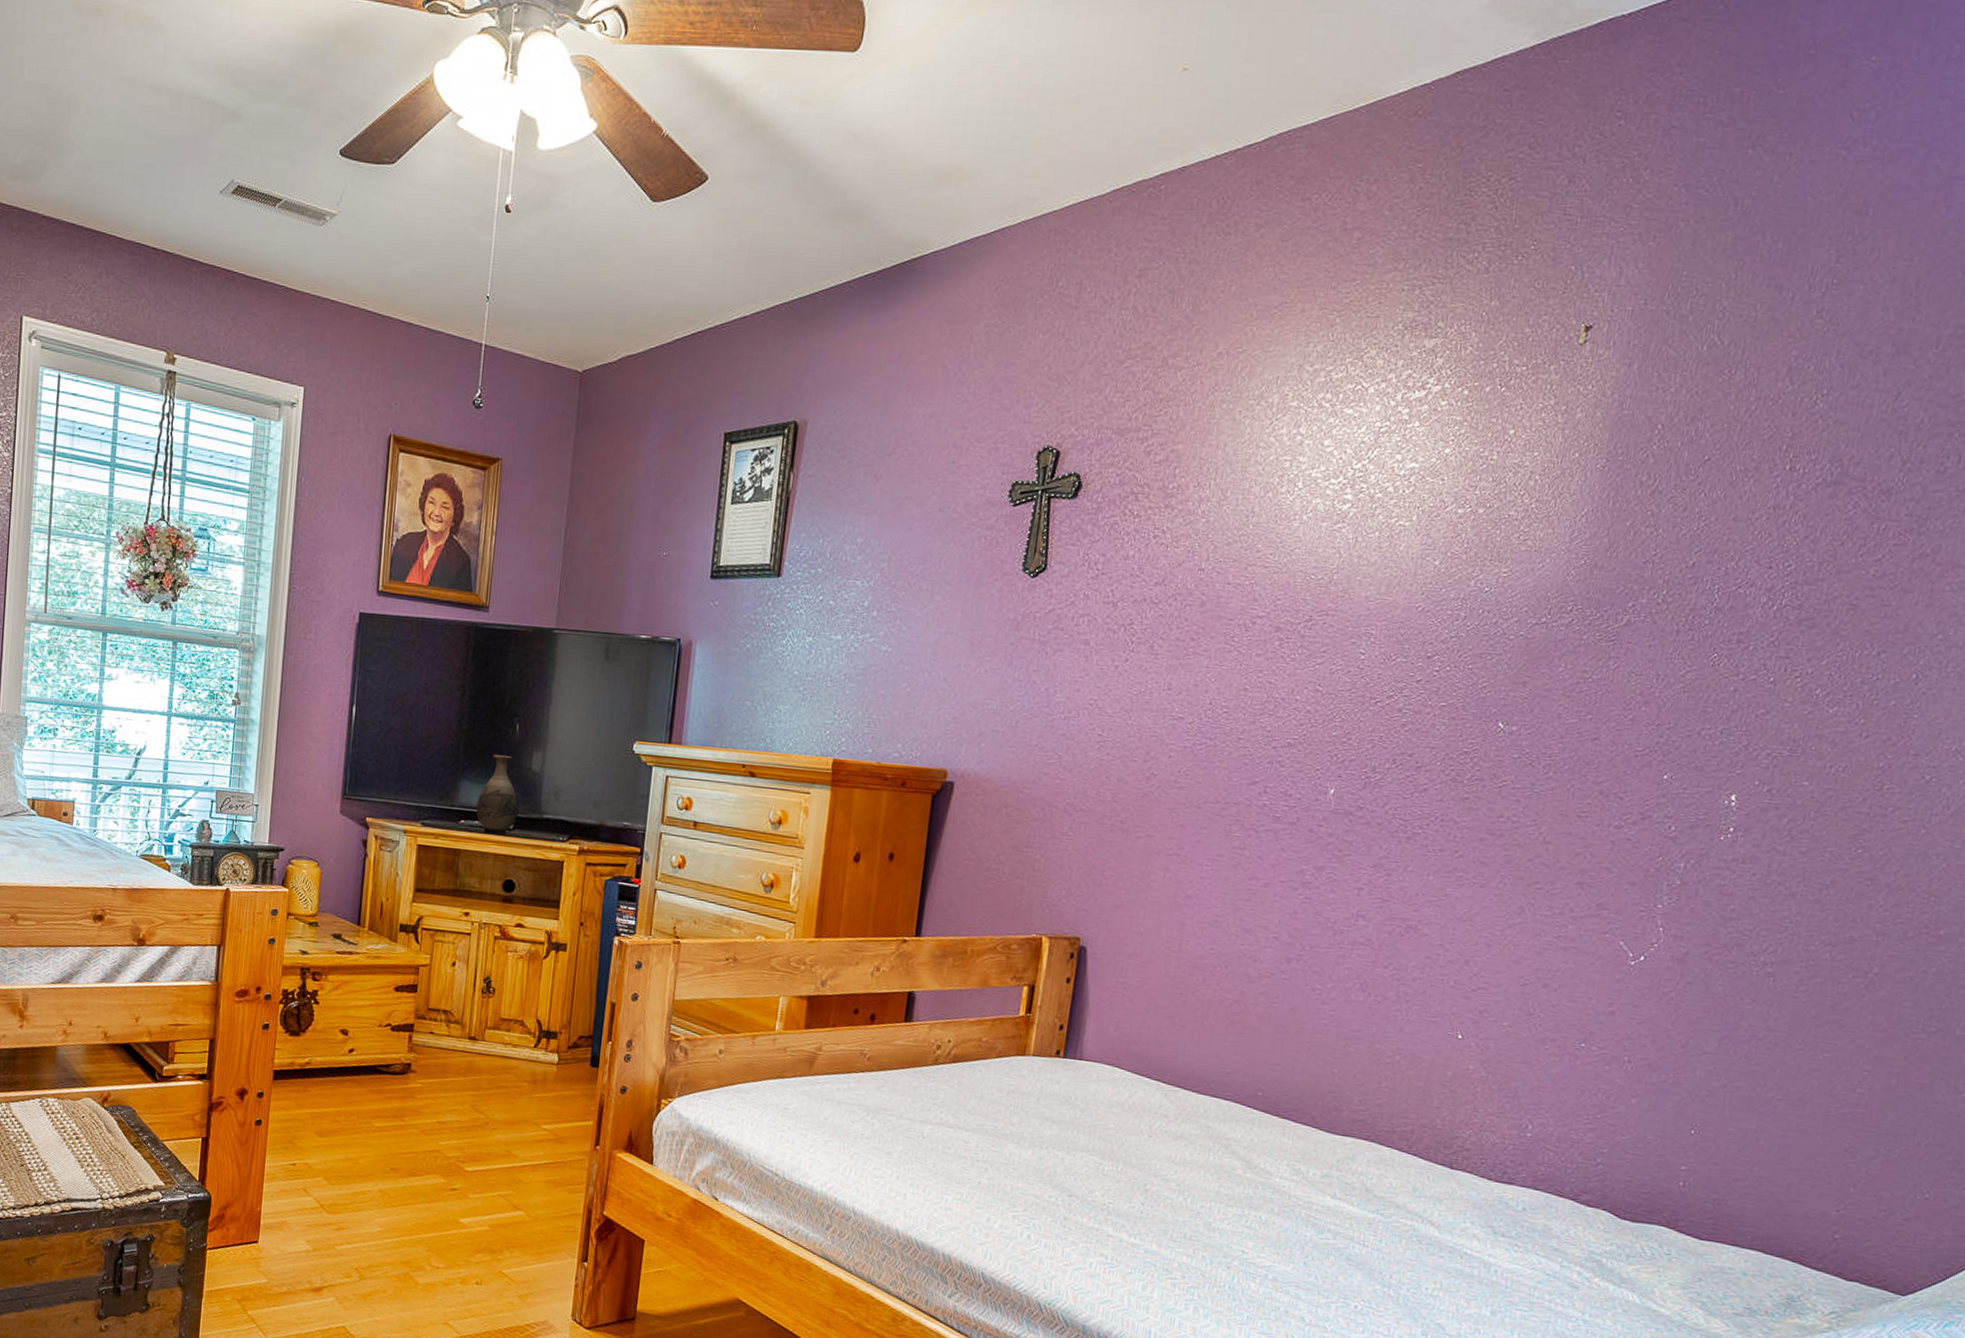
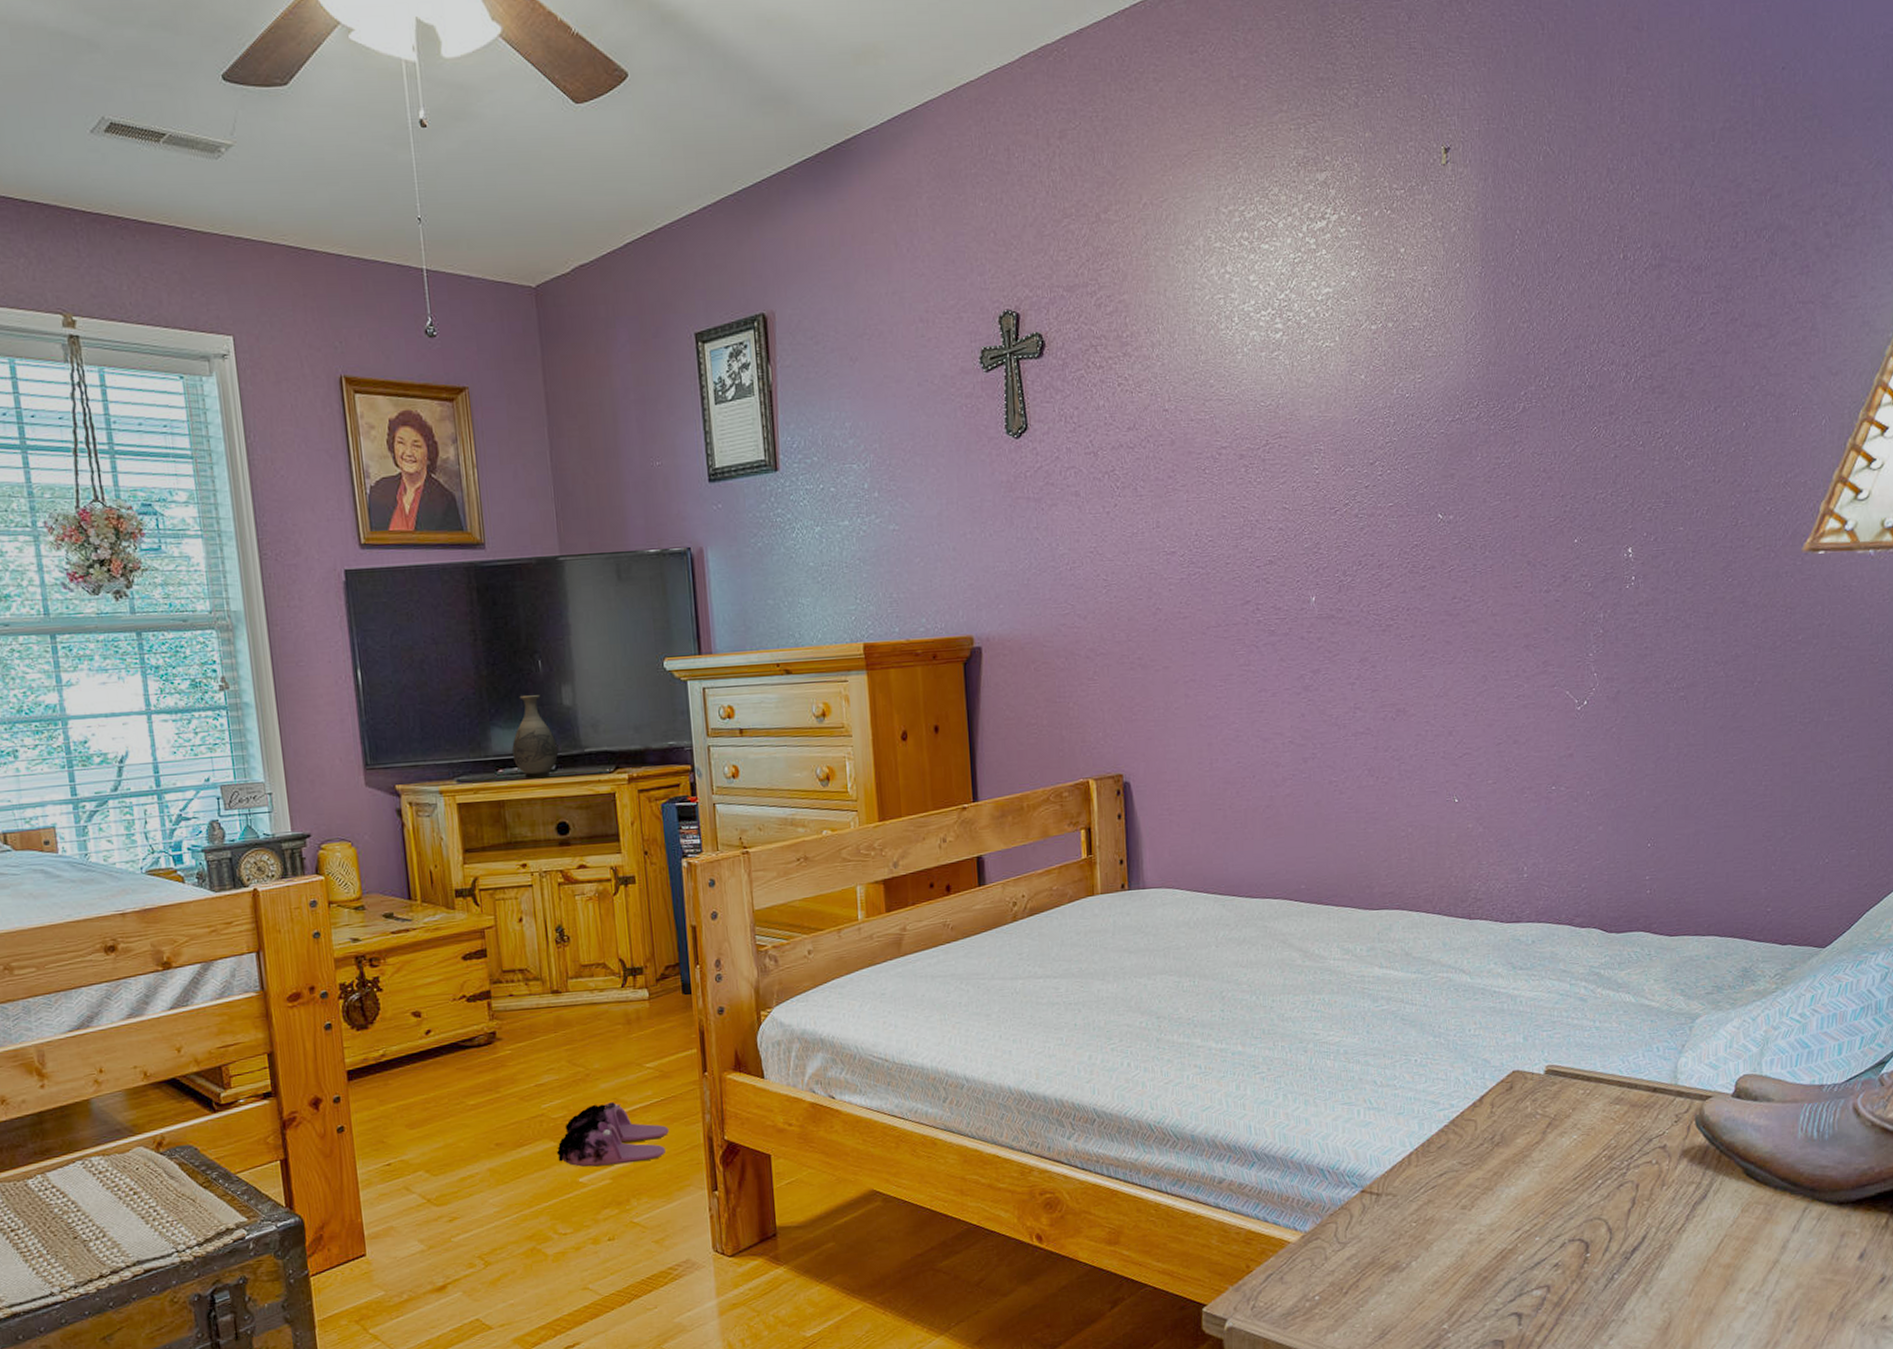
slippers: none [444,1152,552,1218] -> present [557,1102,669,1167]

